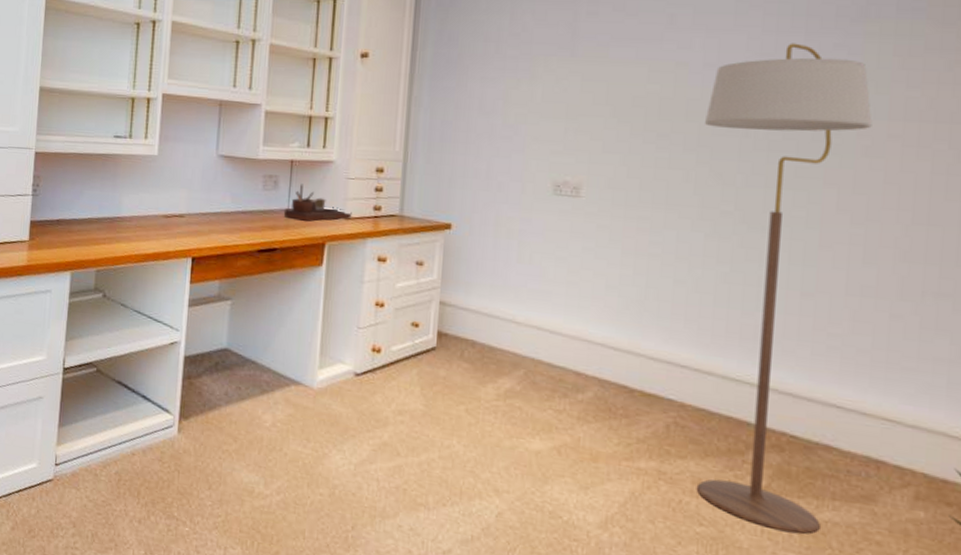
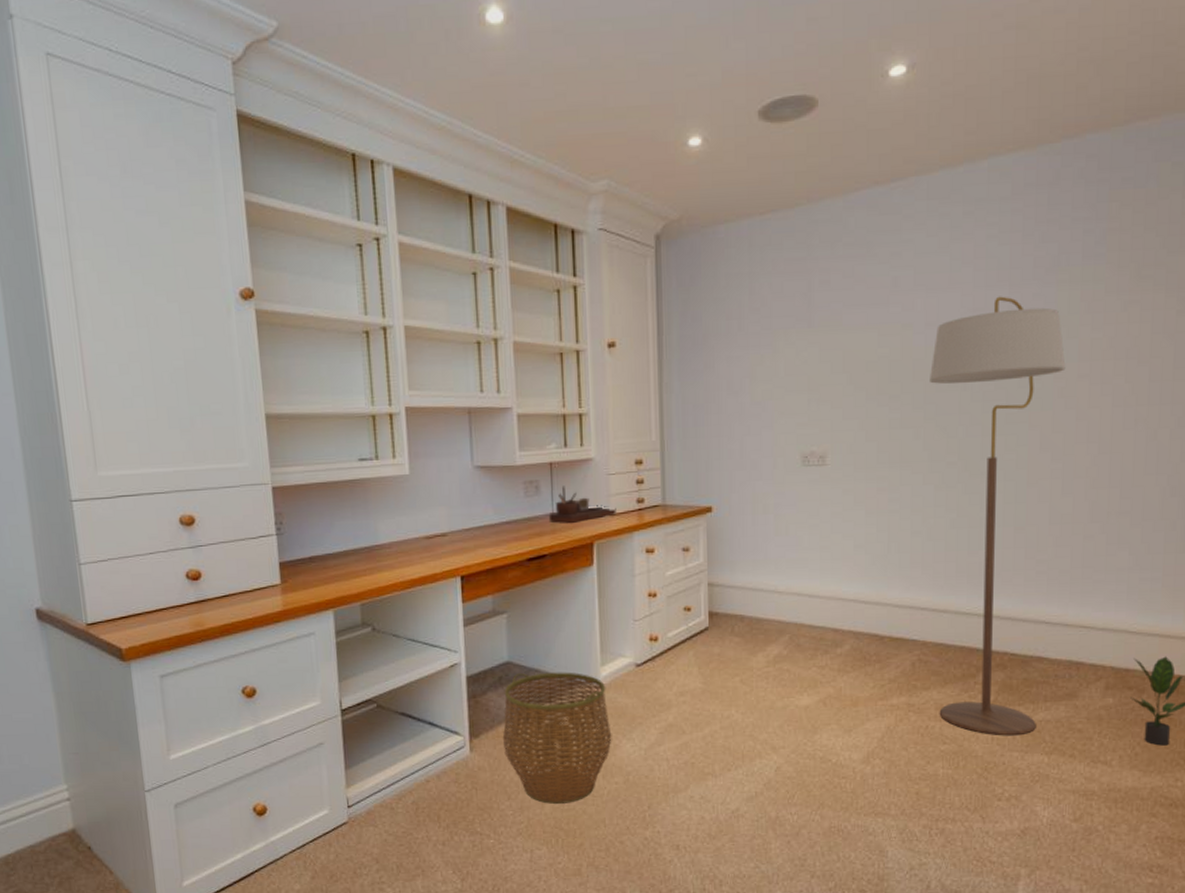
basket: none [210,362,322,506] -> present [502,672,612,804]

